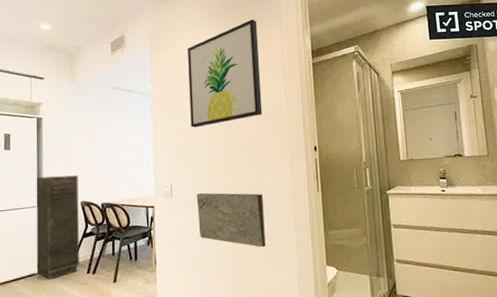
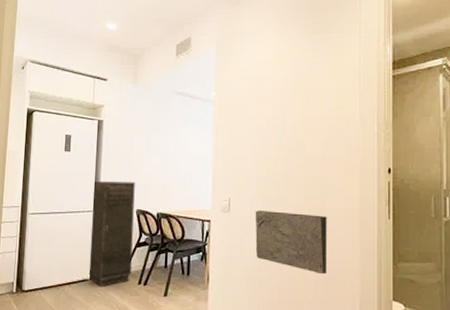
wall art: present [188,19,263,128] -> none [254,24,334,140]

